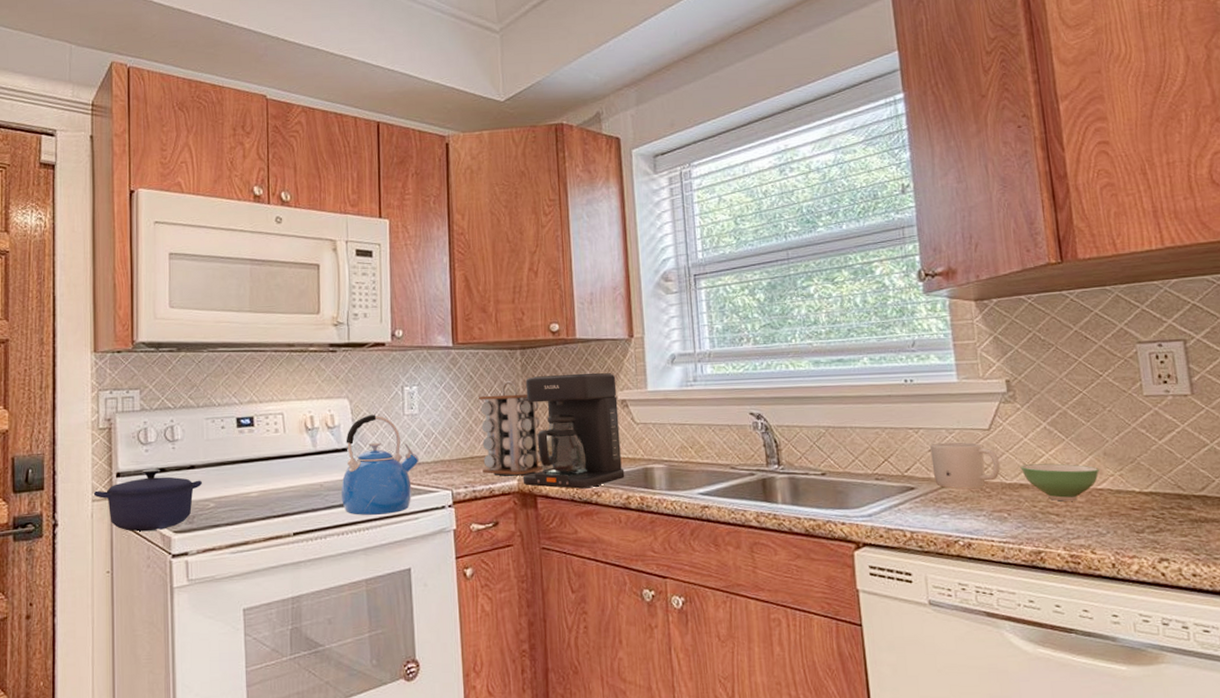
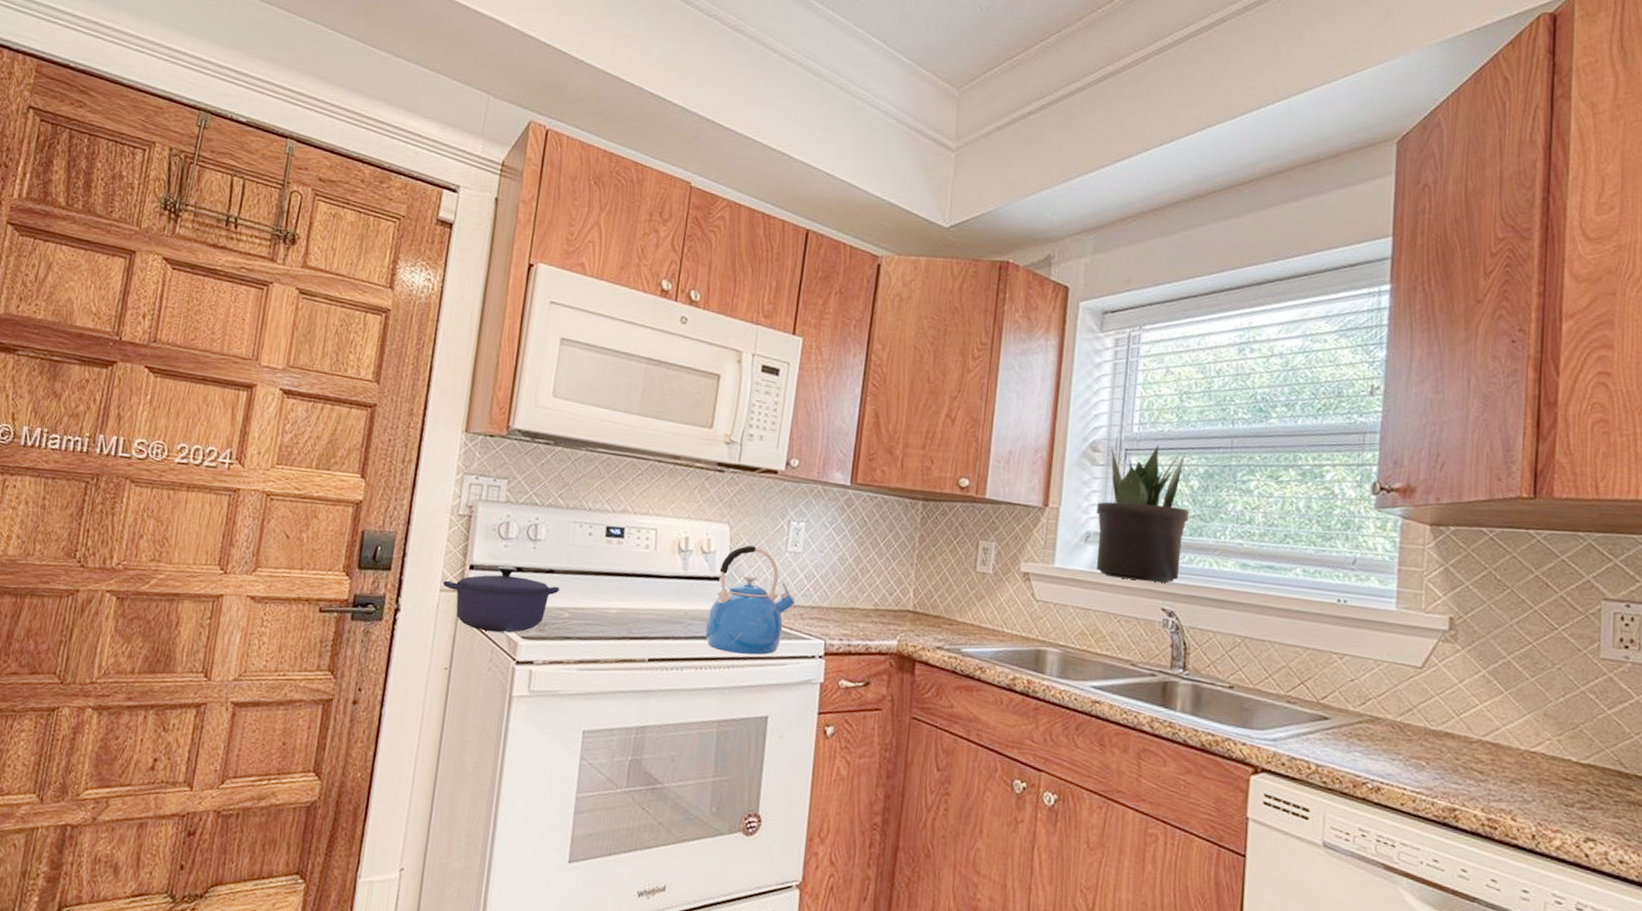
spice rack: present [479,381,543,476] -> none [861,533,934,637]
coffee maker: present [522,373,625,490] -> none [903,532,1022,663]
planter: none [677,267,761,392] -> present [1096,445,1190,584]
mug: present [930,442,1001,490] -> none [1351,672,1427,731]
bowl: present [1020,463,1100,501] -> none [1449,712,1537,761]

